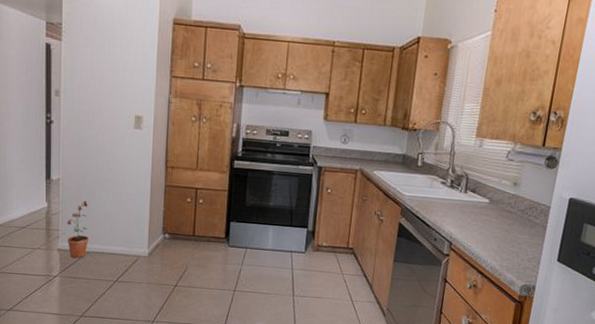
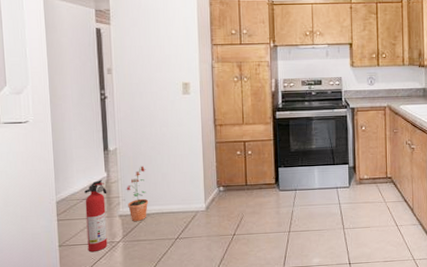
fire extinguisher: none [23,210,47,283] -> present [84,180,108,252]

